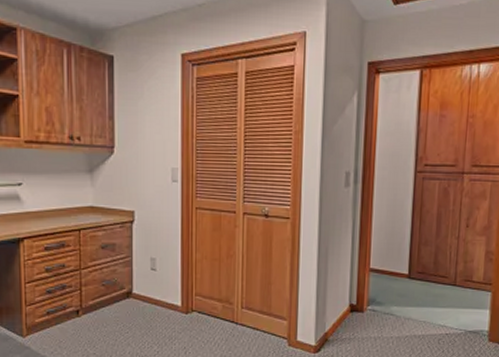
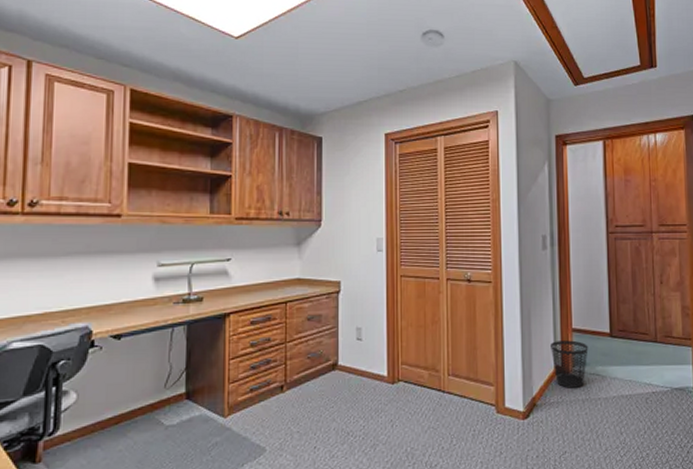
wastebasket: none [346,280,385,326] -> present [551,340,588,388]

